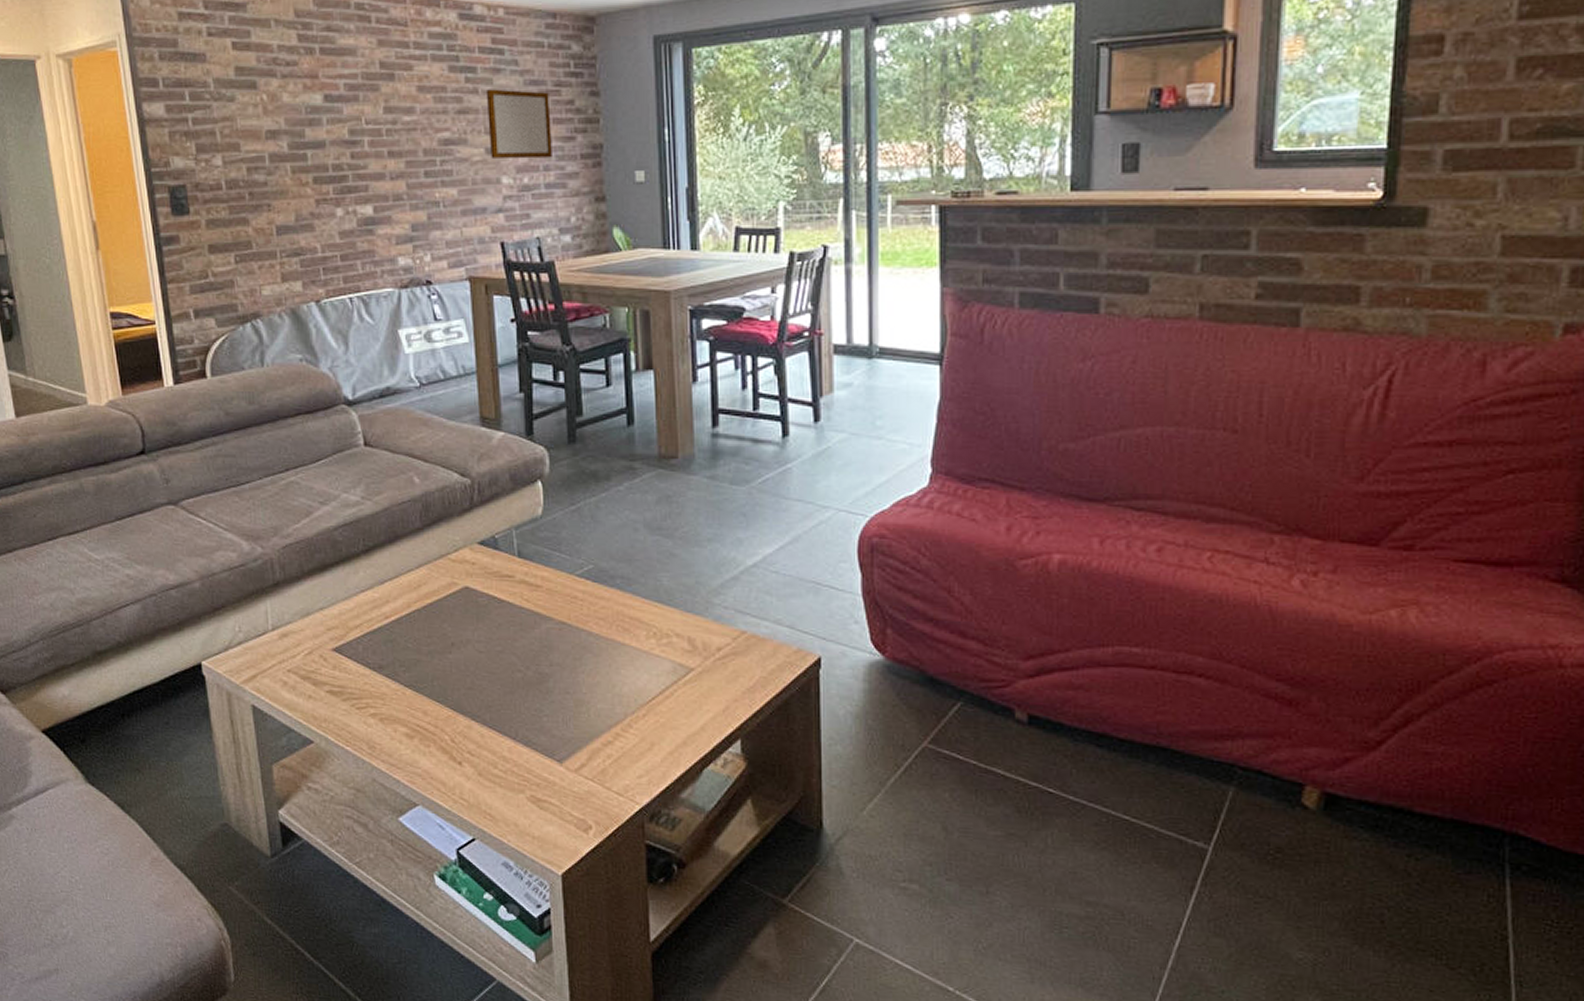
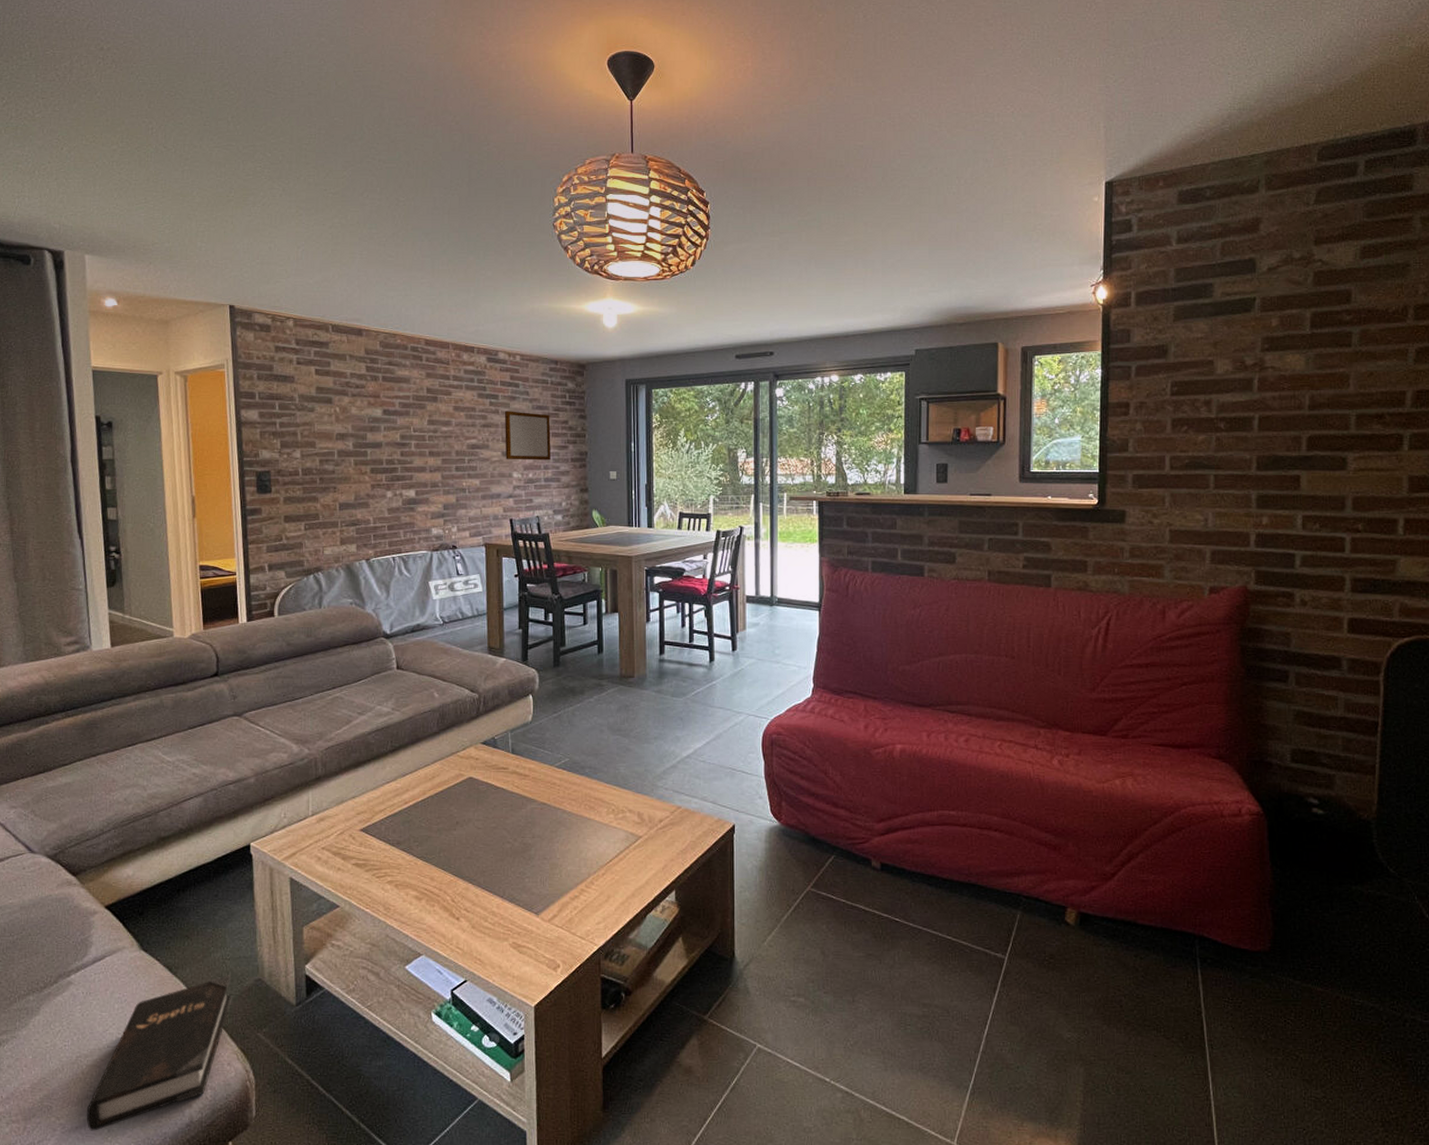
hardback book: none [45,816,196,984] -> present [86,974,232,1131]

